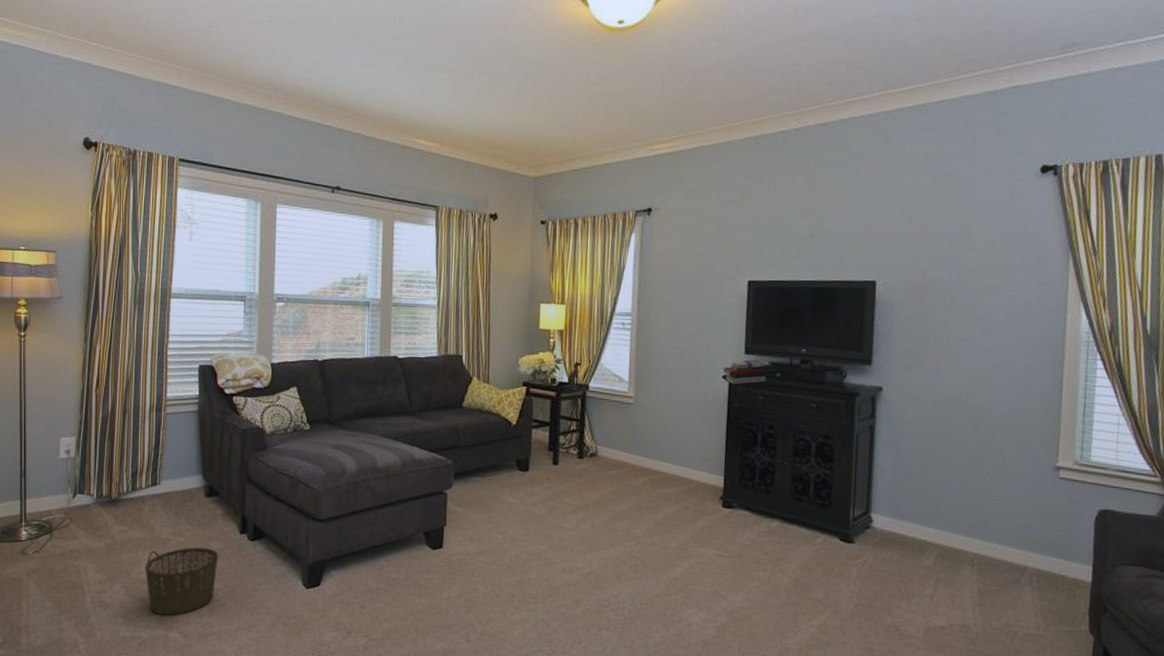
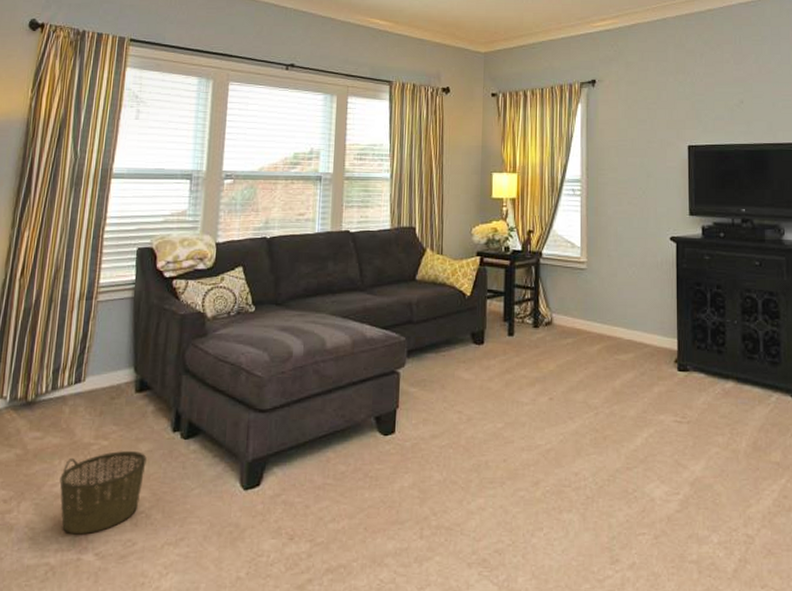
books: present [723,359,766,385] -> none [670,221,711,246]

